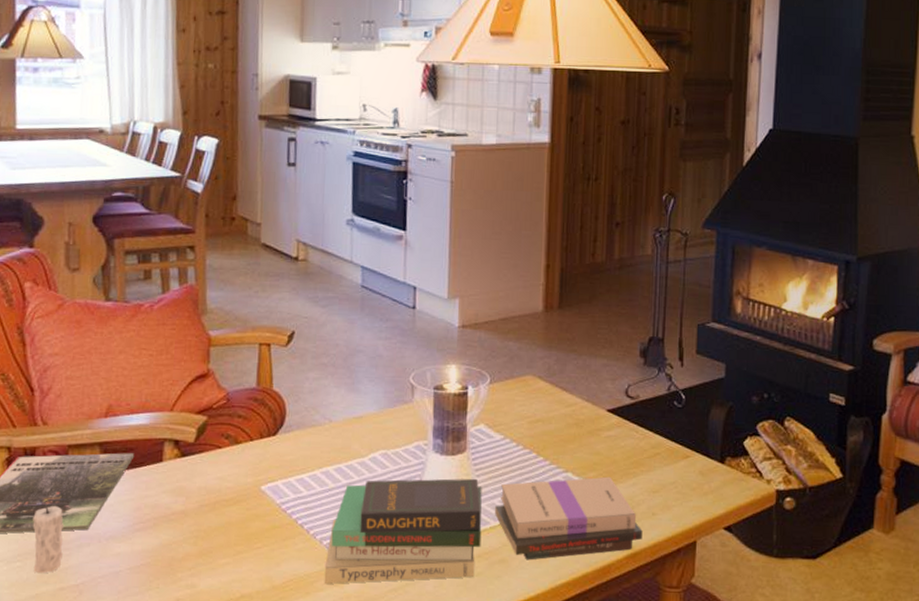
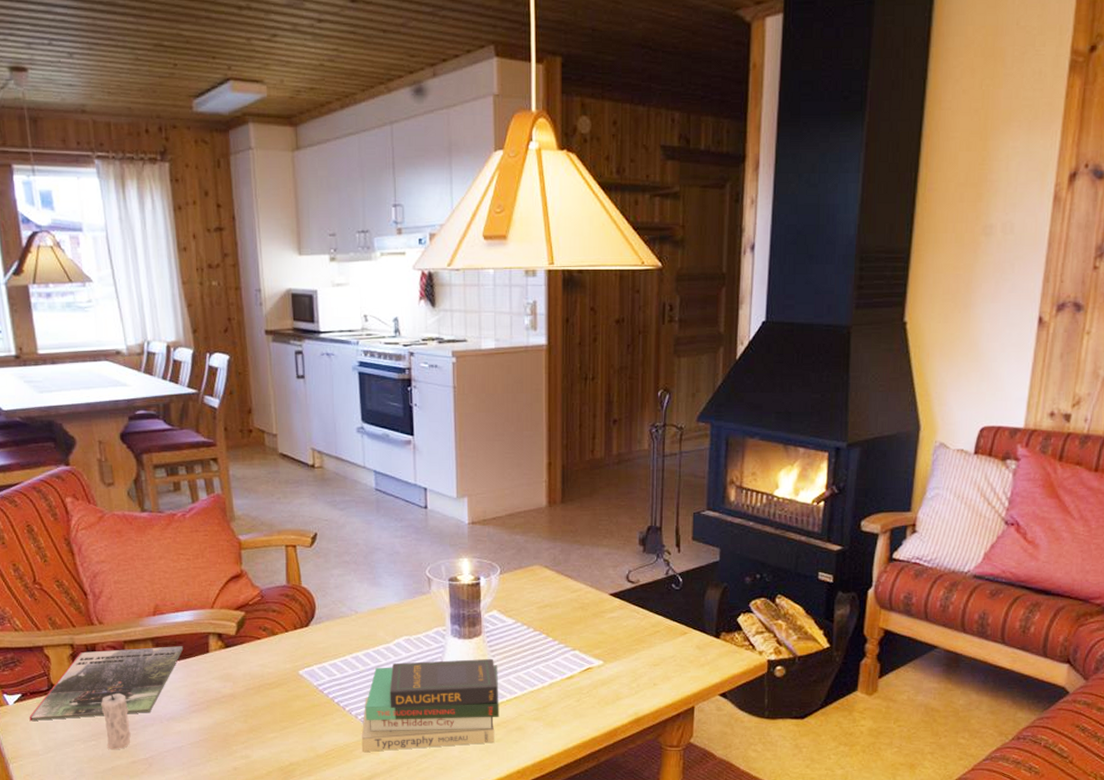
books: present [494,476,643,560] -> none [509,653,645,727]

